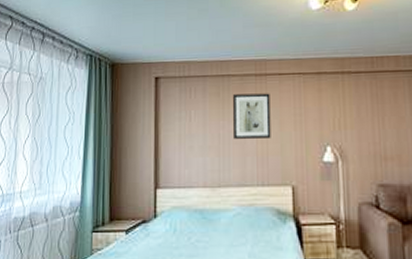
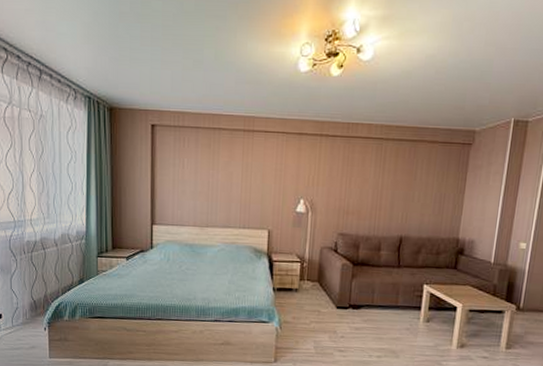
wall art: present [233,93,271,139] -> none [221,147,256,189]

